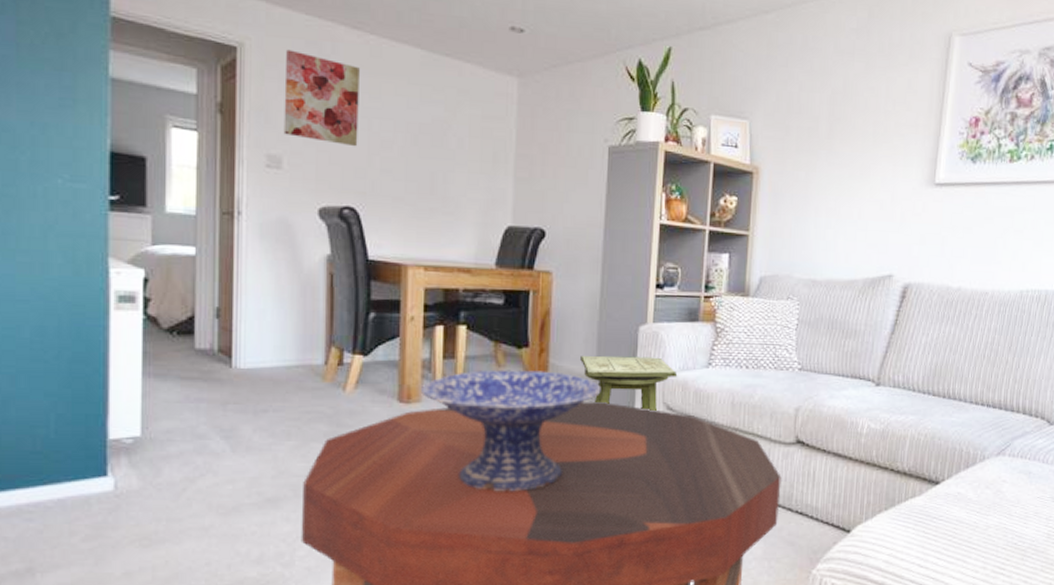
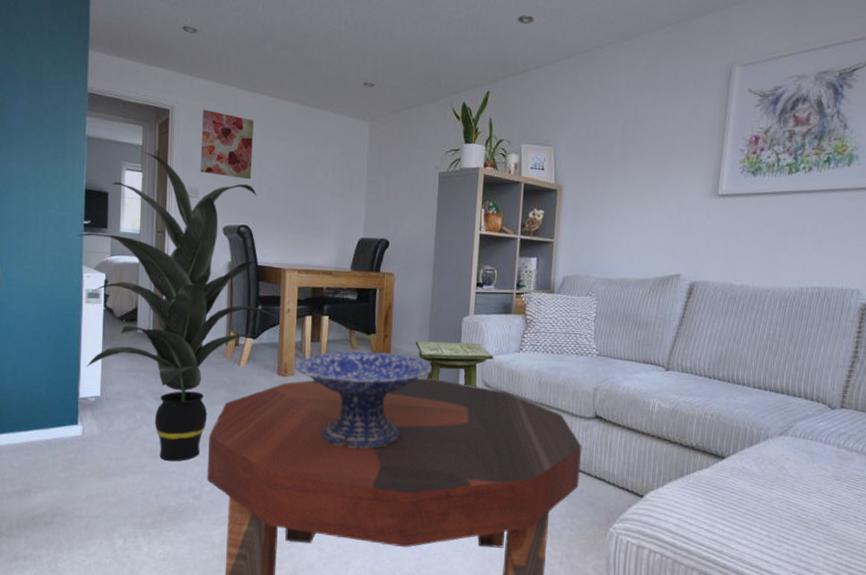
indoor plant: none [98,102,398,520] -> present [77,151,278,462]

